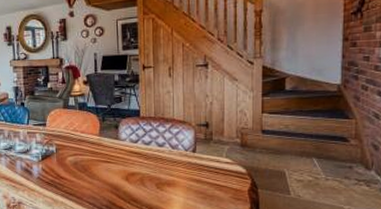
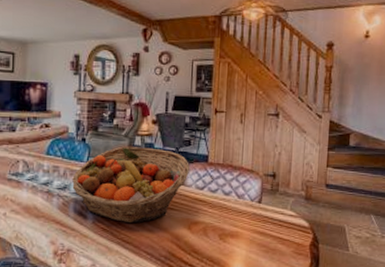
fruit basket: none [15,107,122,176] -> present [71,146,189,223]

